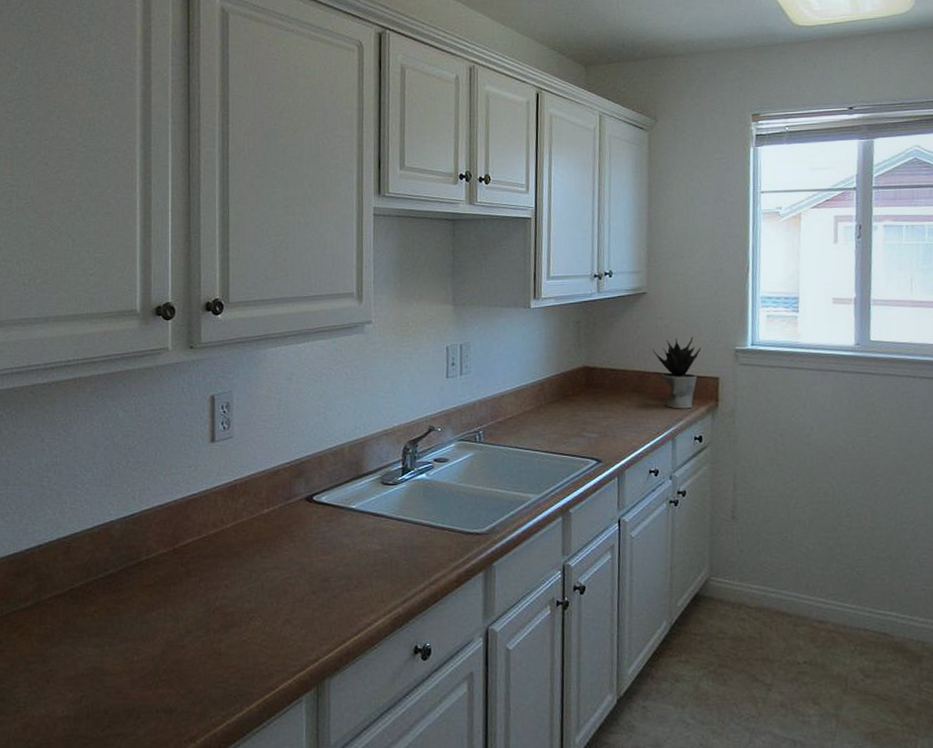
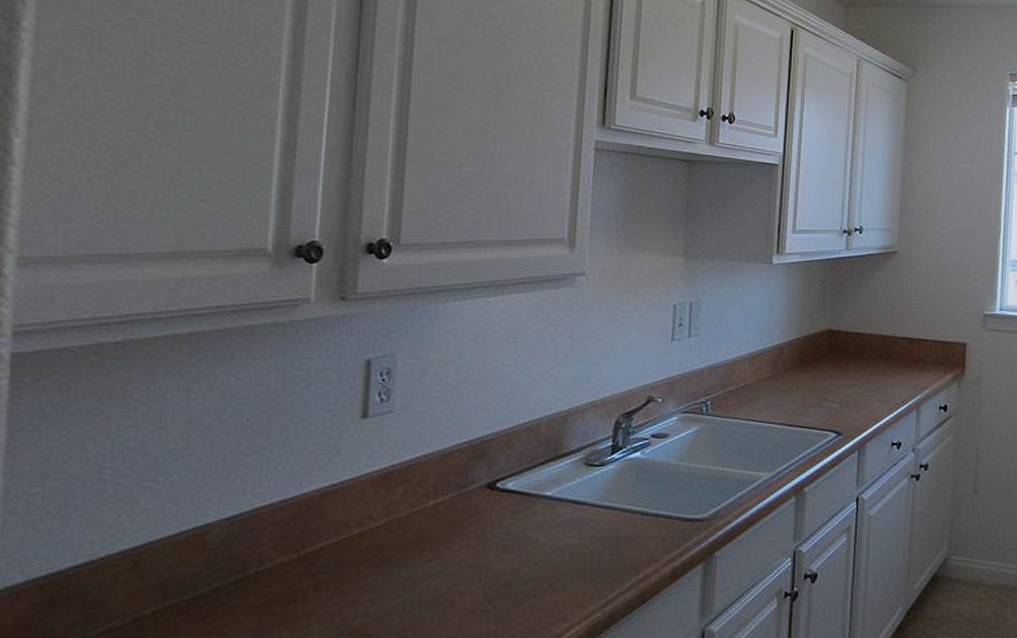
potted plant: present [652,336,701,409] -> none [900,299,950,377]

